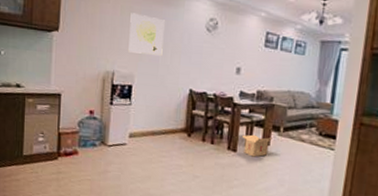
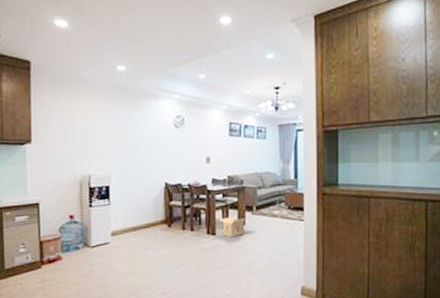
wall art: present [128,13,165,56] -> none [101,118,135,155]

